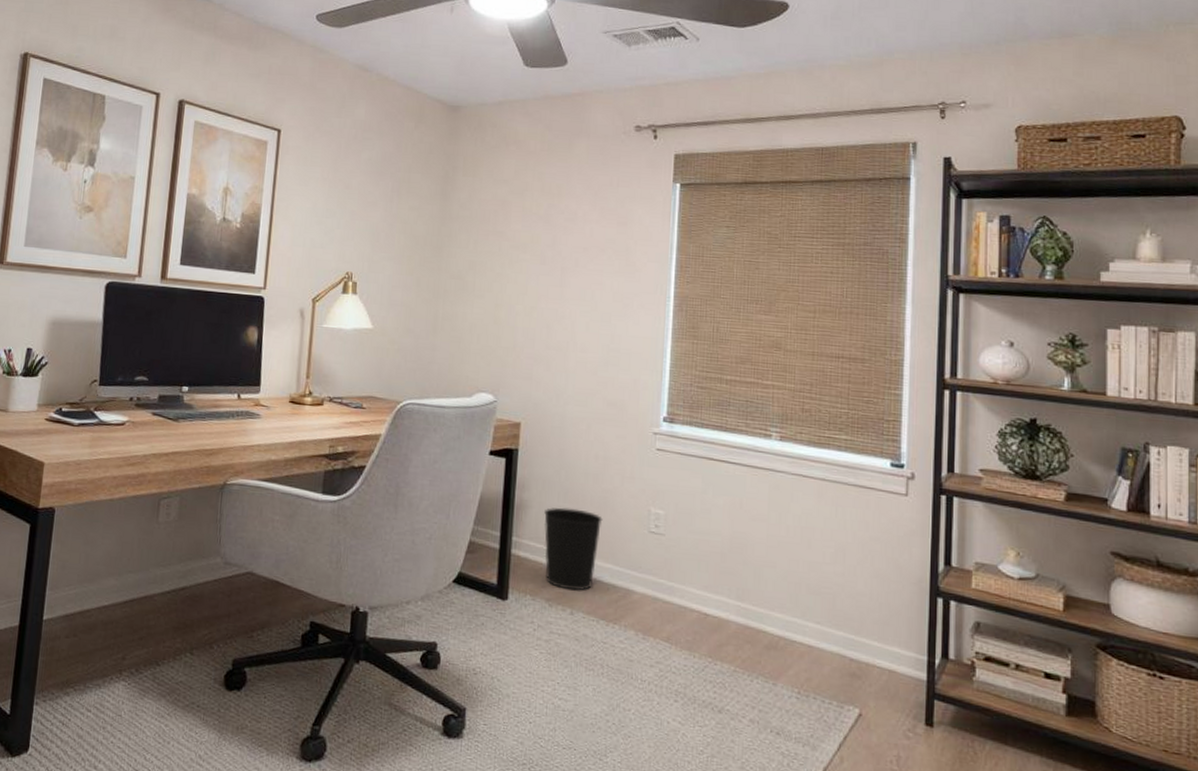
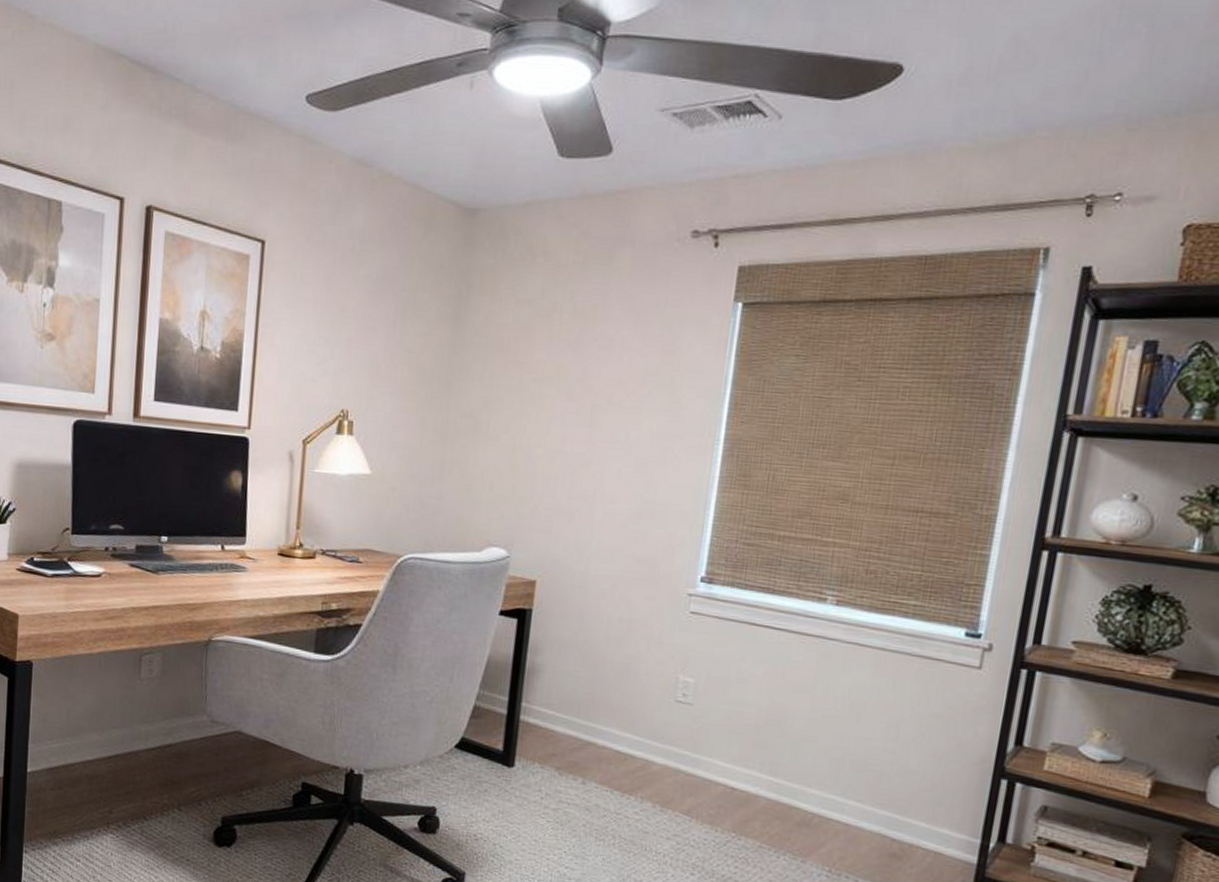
wastebasket: present [544,507,603,591] -> none [556,672,624,760]

